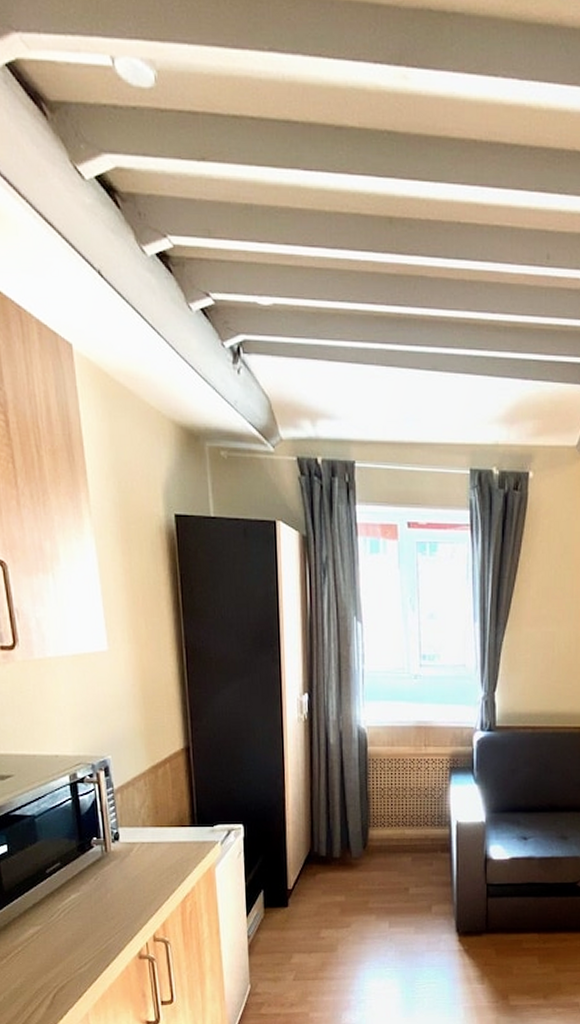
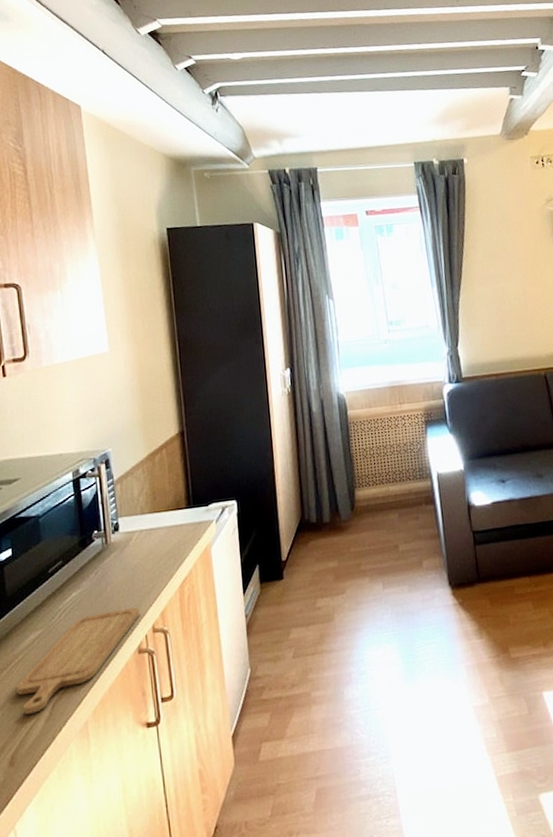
chopping board: none [17,916,141,1000] -> present [17,607,140,715]

